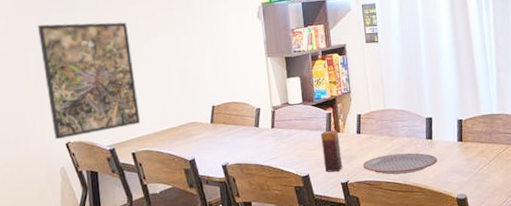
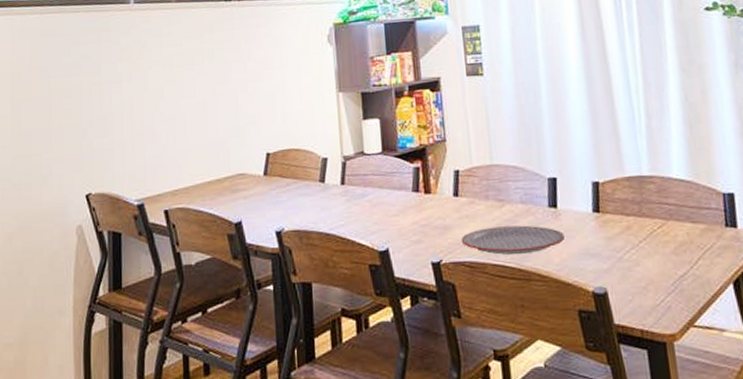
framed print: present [38,22,141,140] -> none [65,46,178,190]
candle: present [321,130,342,172] -> none [405,190,434,247]

